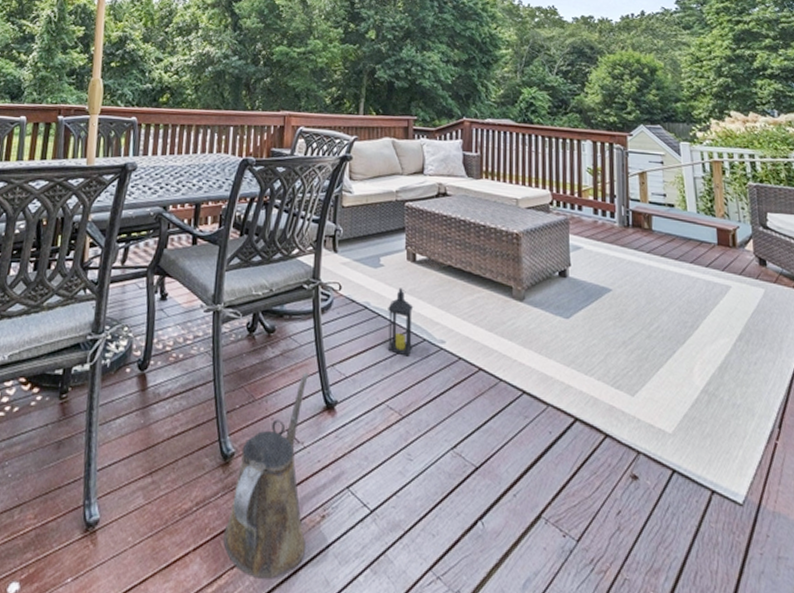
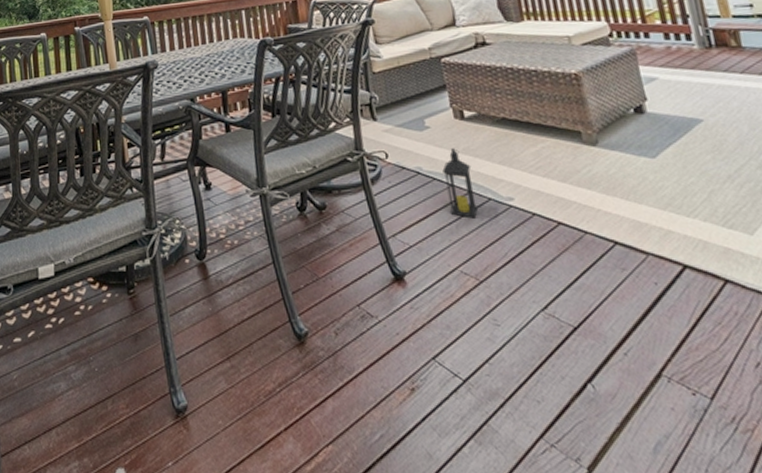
watering can: present [223,372,310,579] -> none [312,245,400,455]

